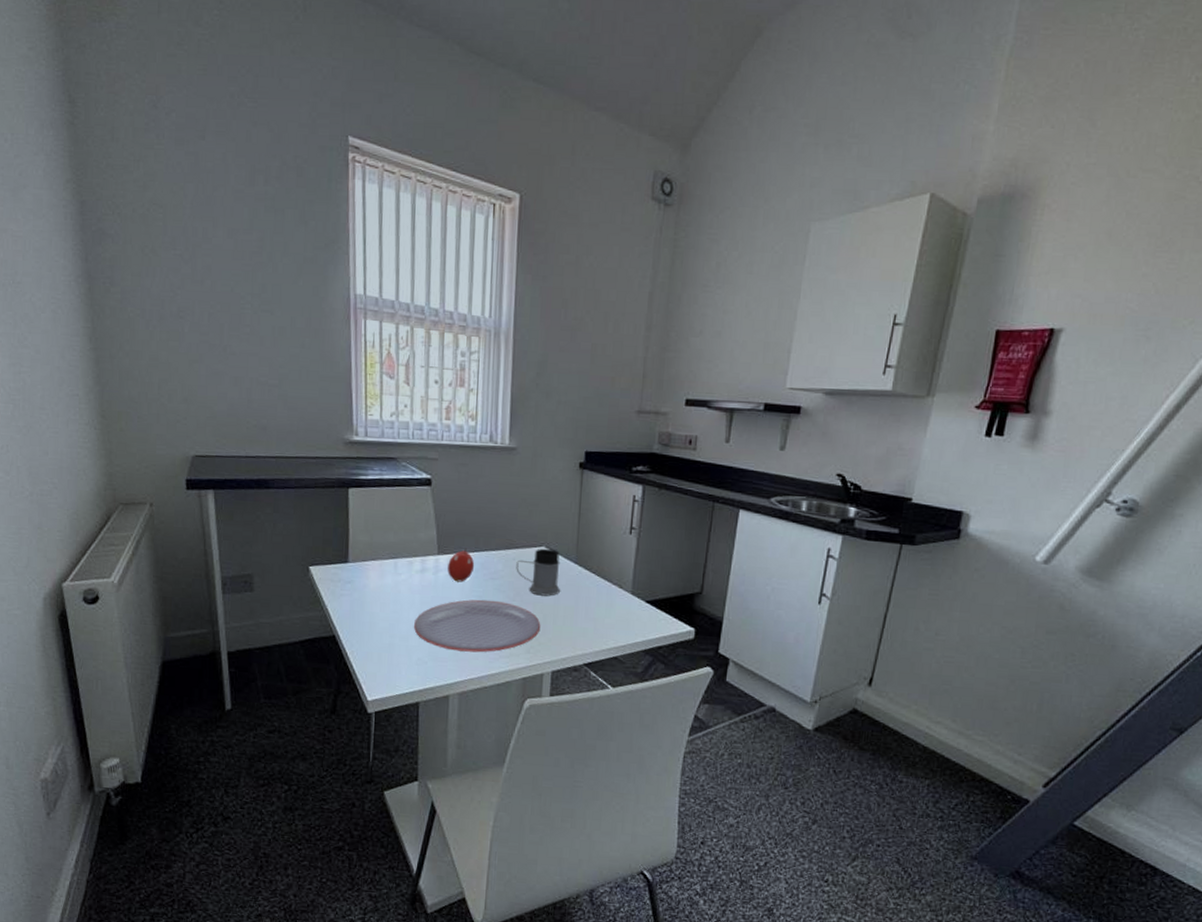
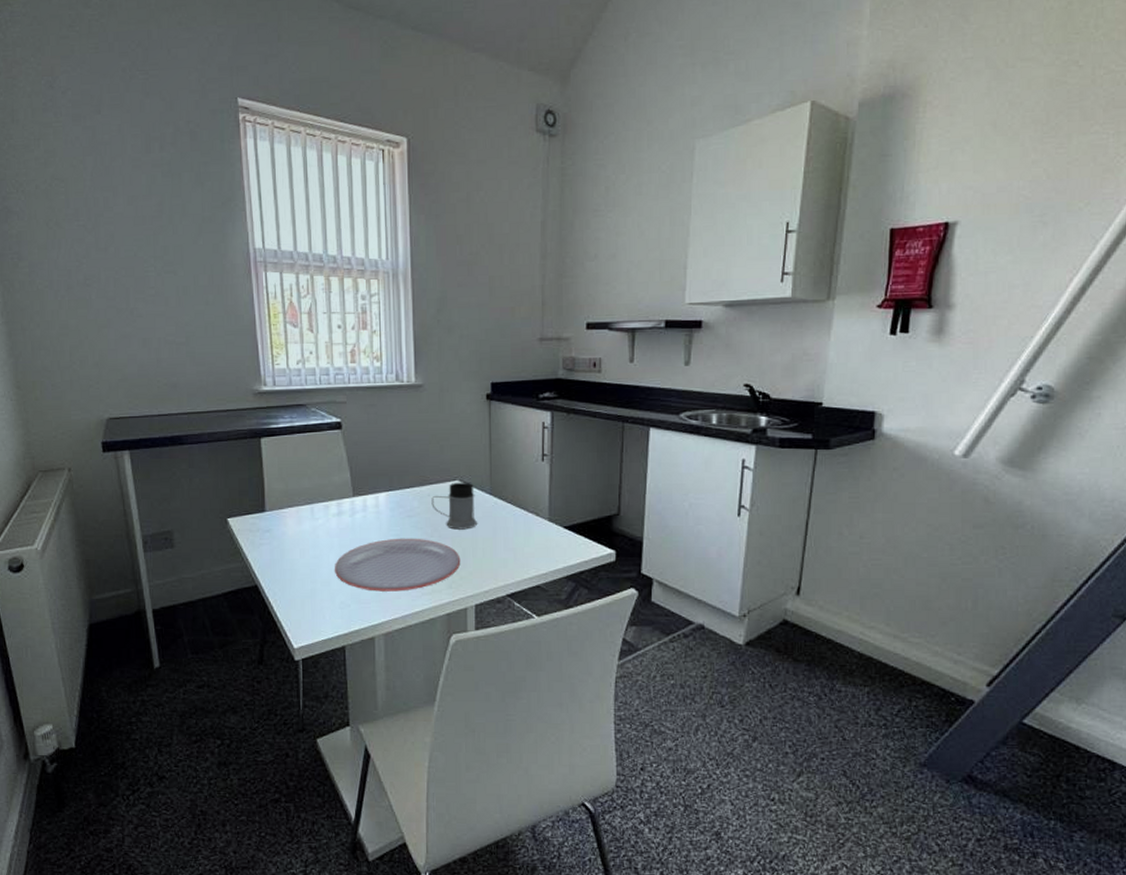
fruit: present [448,548,475,582] -> none [364,488,391,523]

